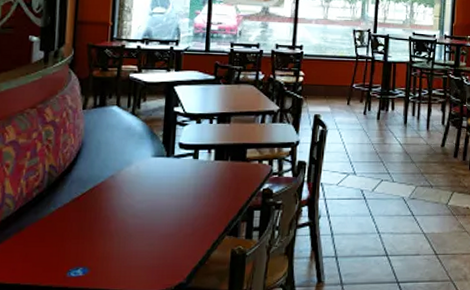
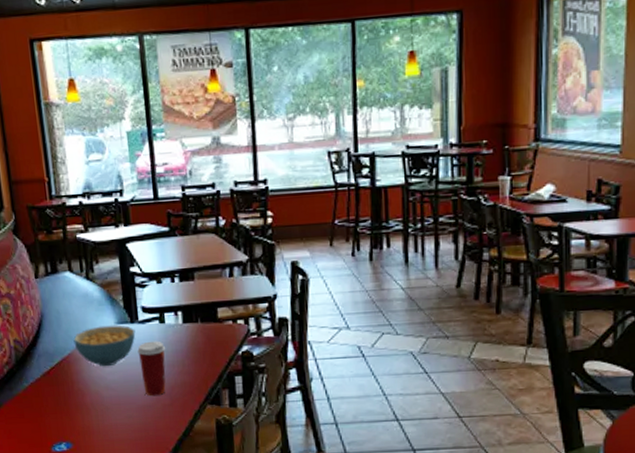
cereal bowl: none [109,157,170,196] -> present [73,325,136,367]
paper cup: none [169,174,195,226] -> present [137,341,166,397]

